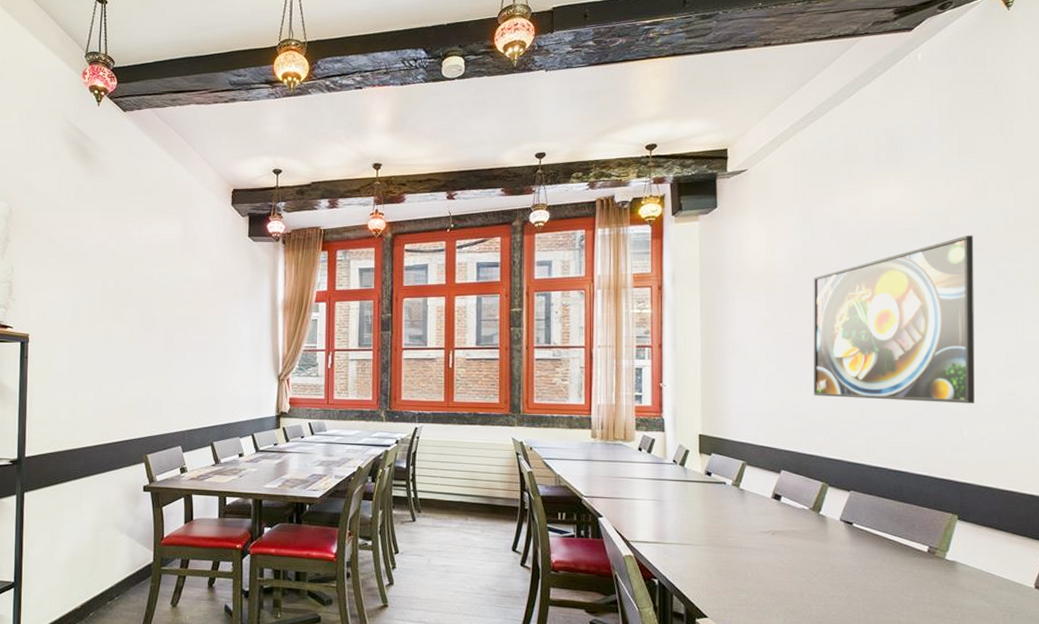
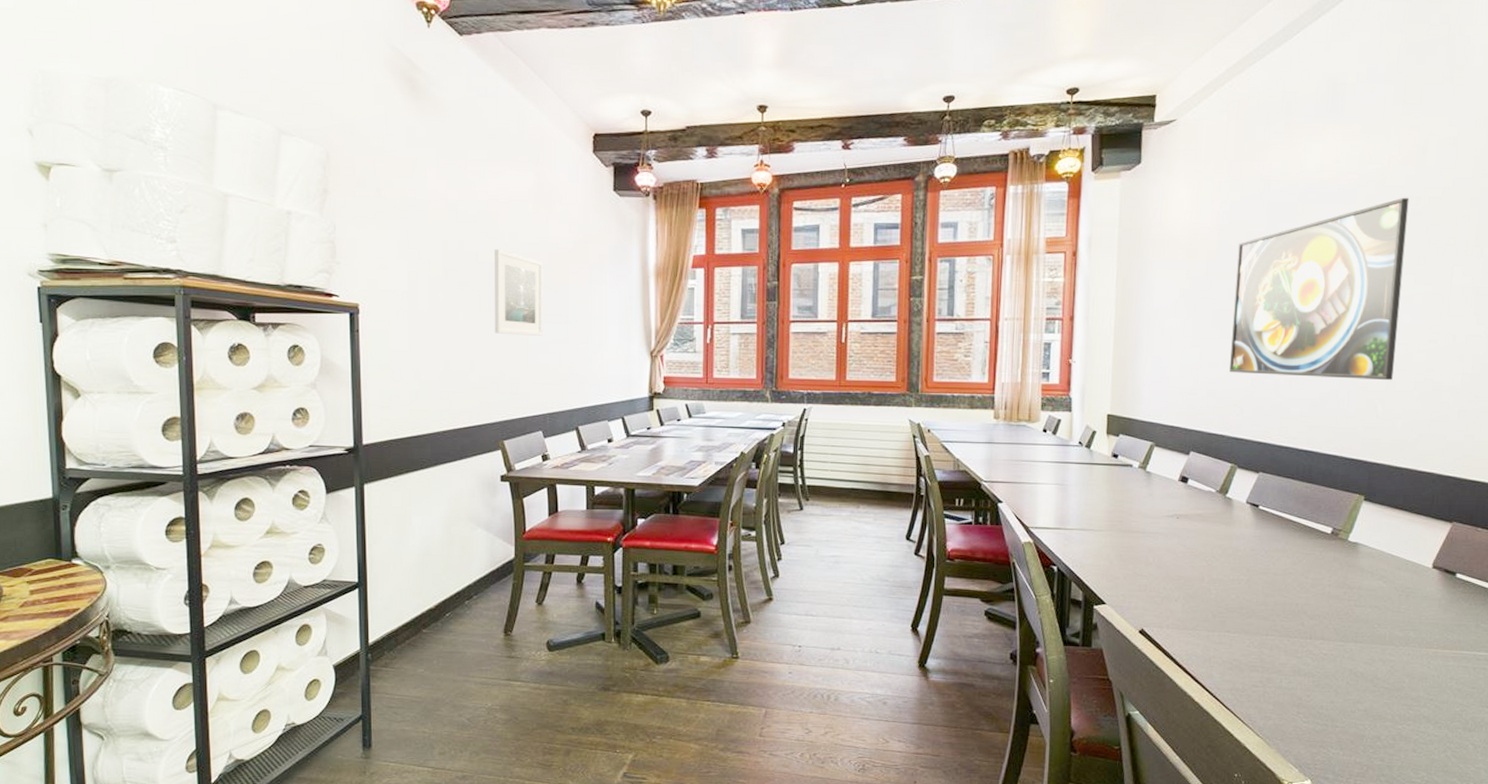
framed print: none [142,286,186,362] -> present [494,248,543,336]

